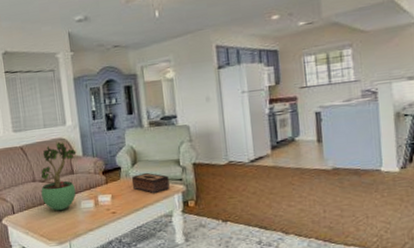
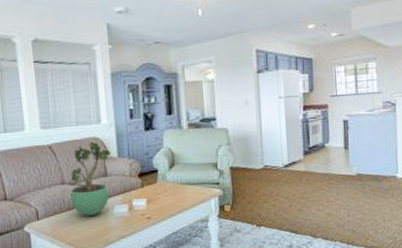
tissue box: present [131,172,170,194] -> none [168,175,207,198]

